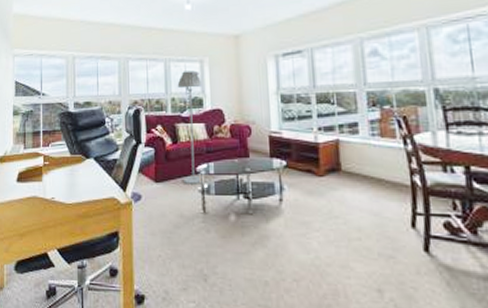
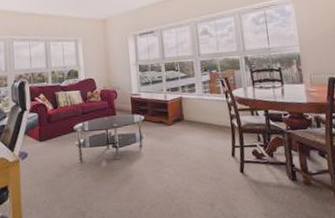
floor lamp: present [177,70,203,184] -> none [56,48,79,141]

